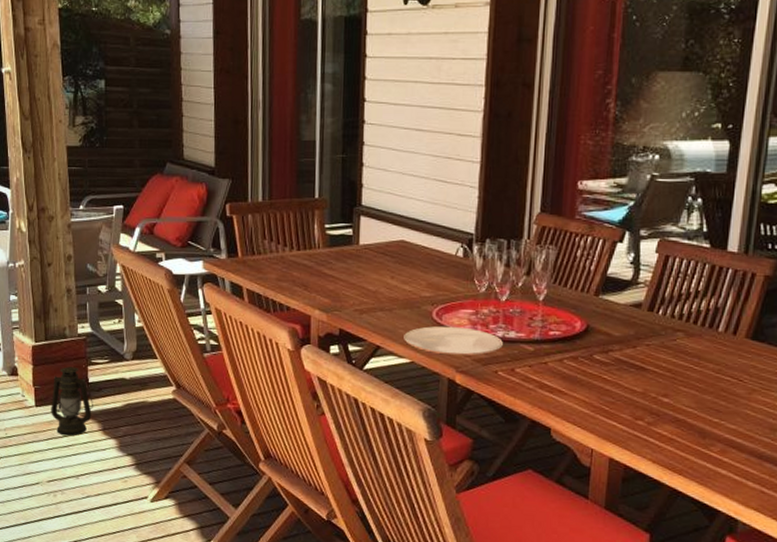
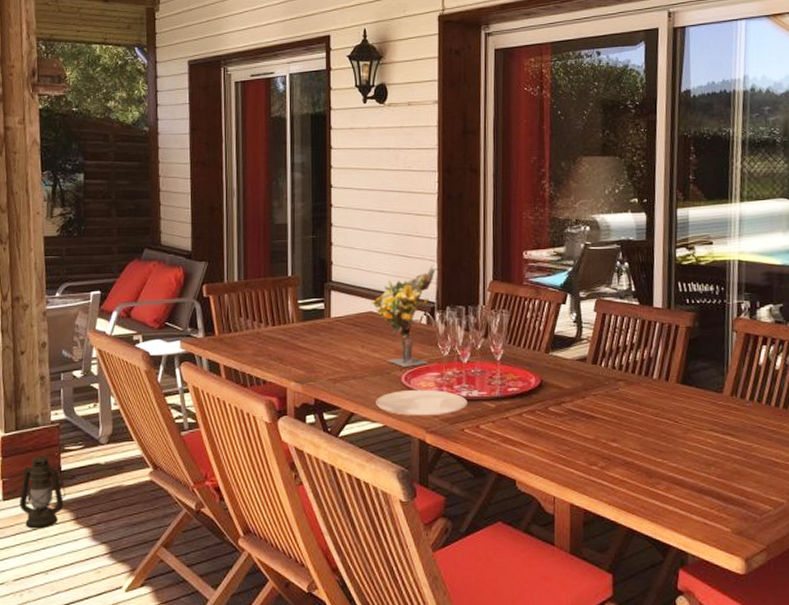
bouquet: none [403,192,477,303] -> present [371,265,436,368]

